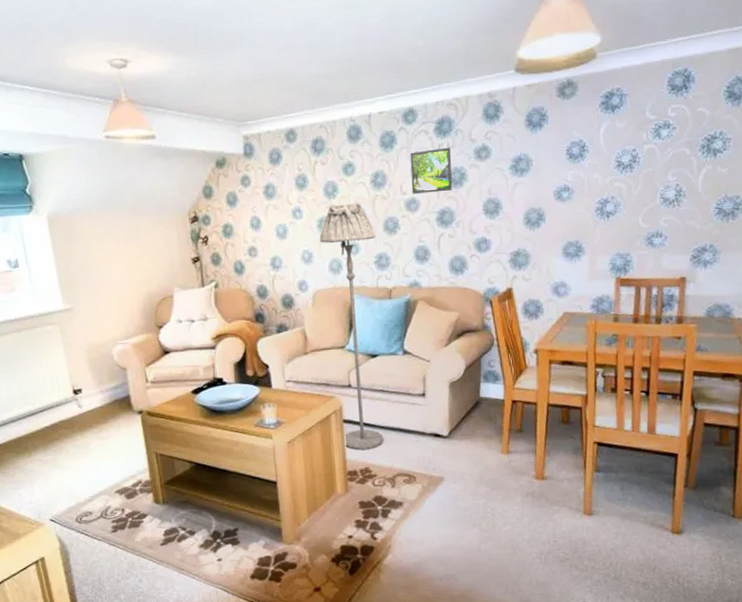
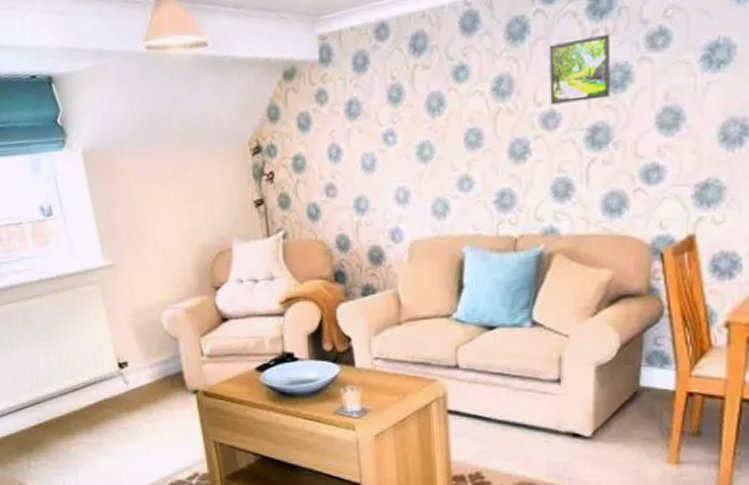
floor lamp: present [319,203,384,451] -> none [418,120,502,450]

